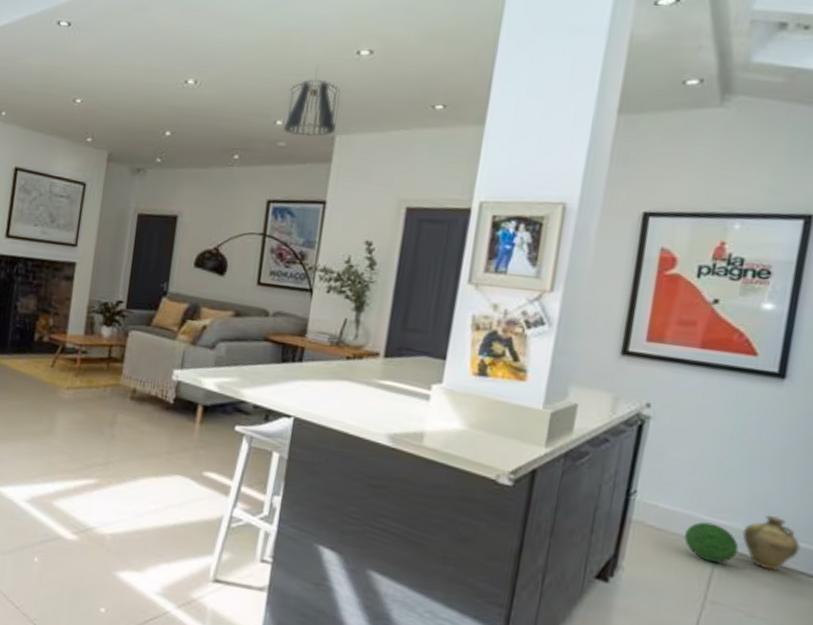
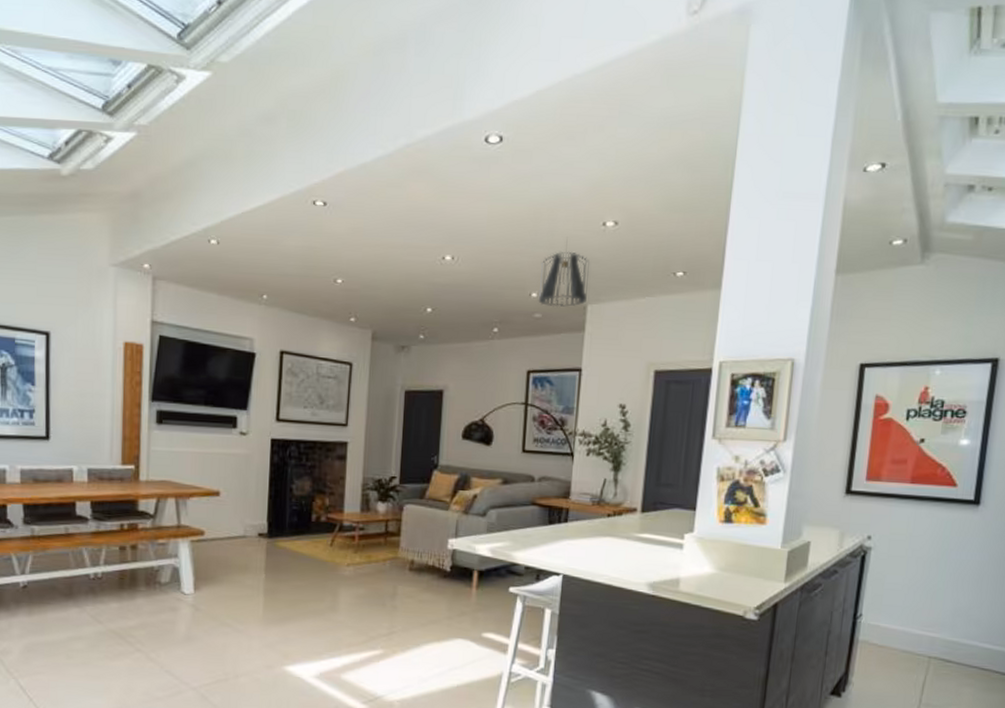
decorative ball: present [684,522,739,563] -> none [902,636,946,671]
jug: present [742,514,800,571] -> none [948,624,995,672]

